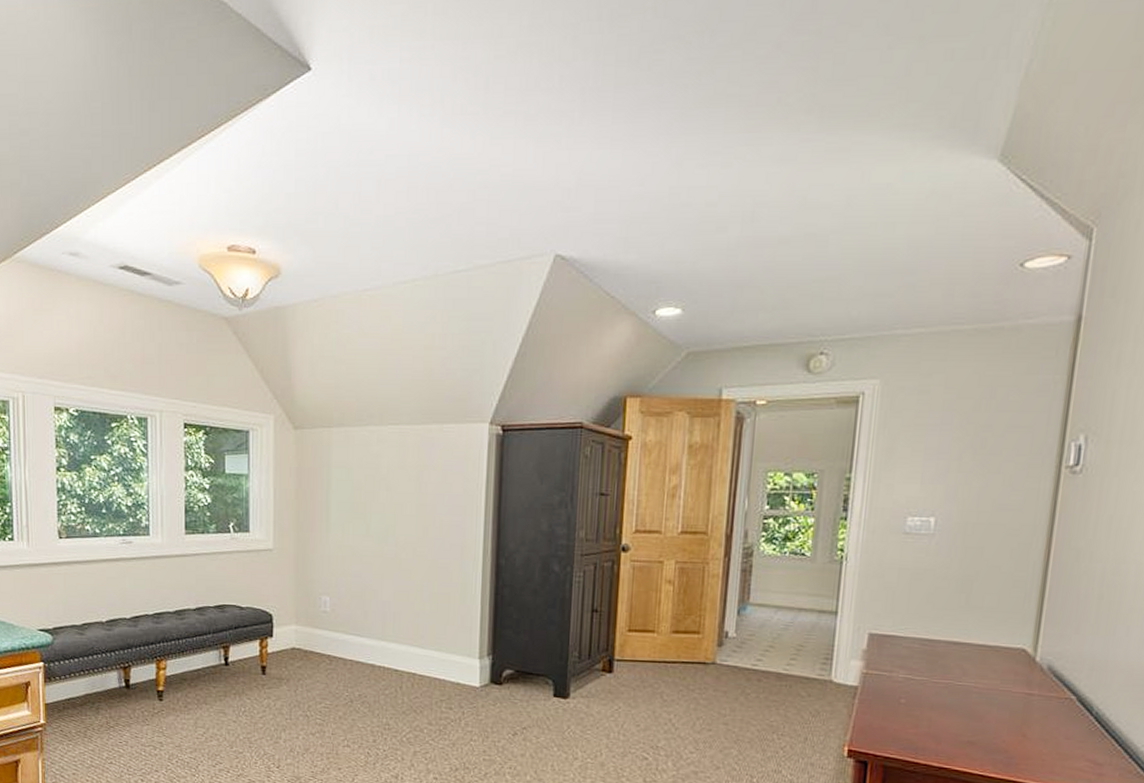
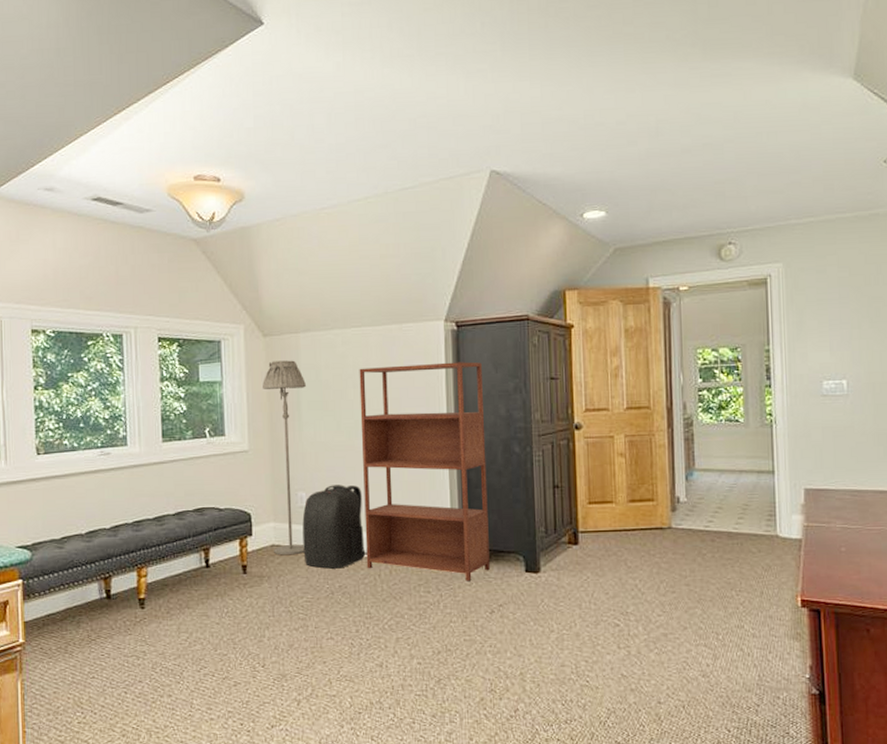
floor lamp: none [291,456,336,660] -> present [263,360,306,556]
backpack: none [324,591,390,677] -> present [302,485,367,569]
bookshelf: none [388,469,526,701] -> present [359,362,490,582]

